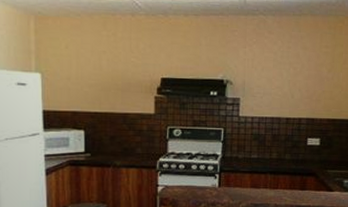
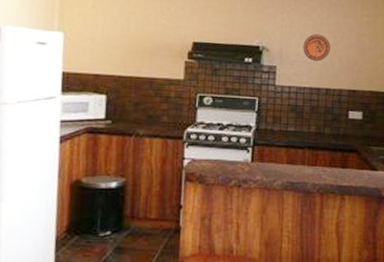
decorative plate: none [264,66,290,92] -> present [303,34,330,61]

